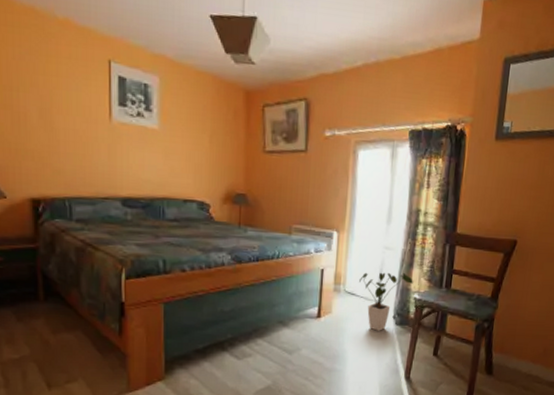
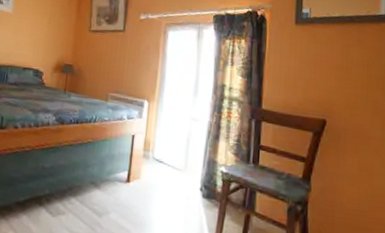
house plant: present [359,272,413,331] -> none [167,141,220,203]

